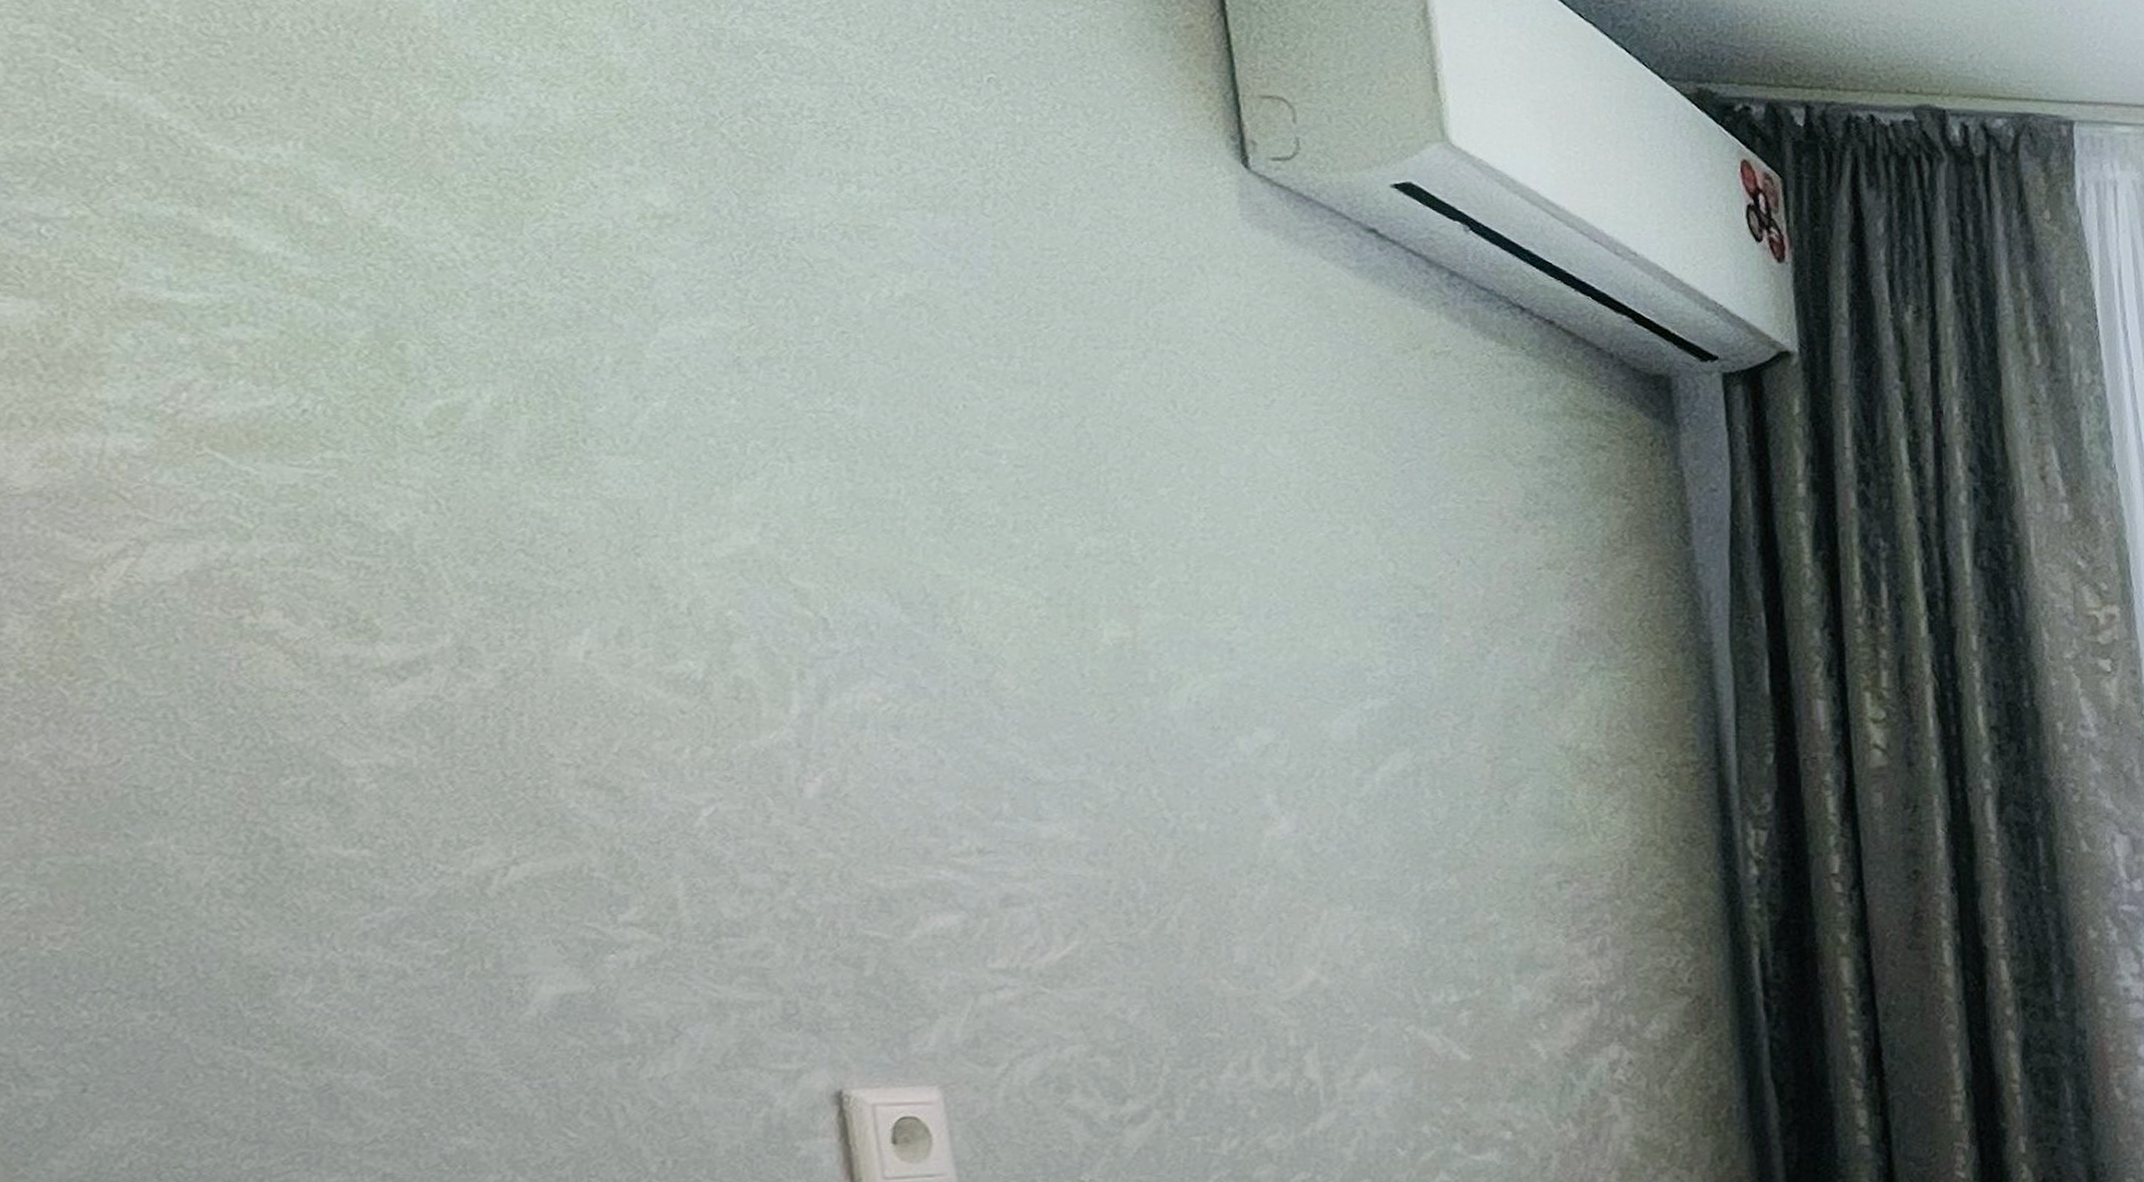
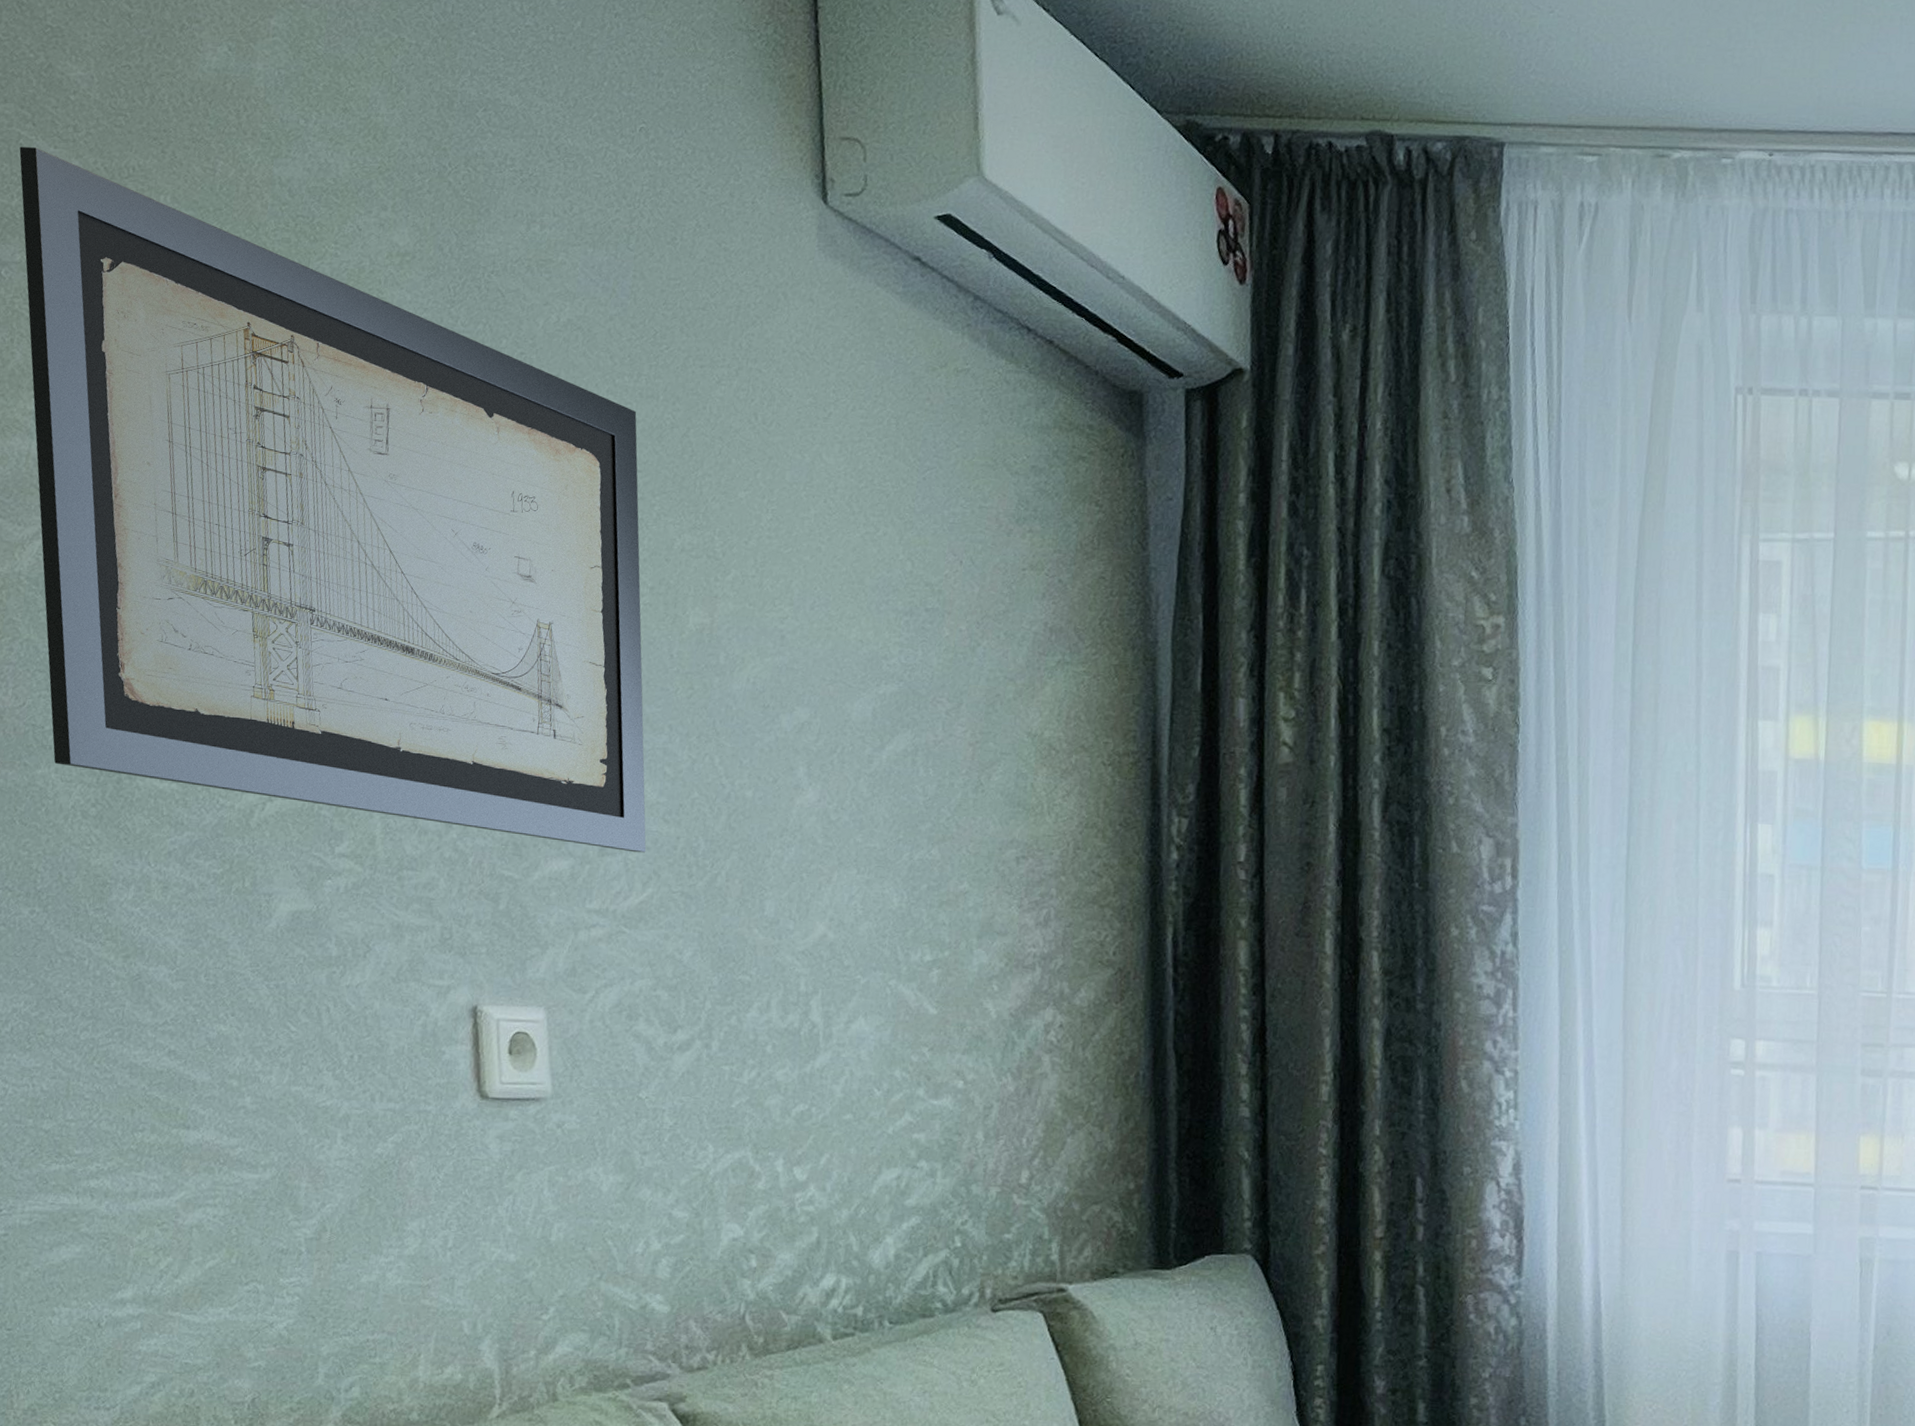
wall art: none [58,77,1067,901] -> present [19,147,646,853]

